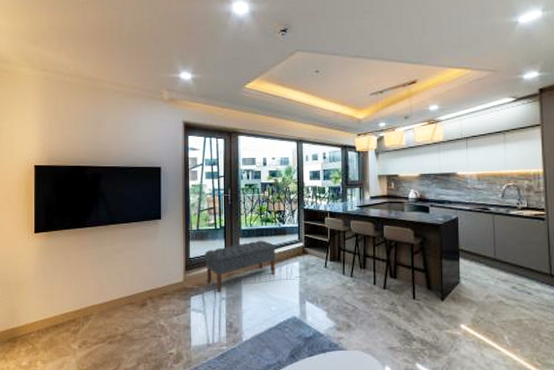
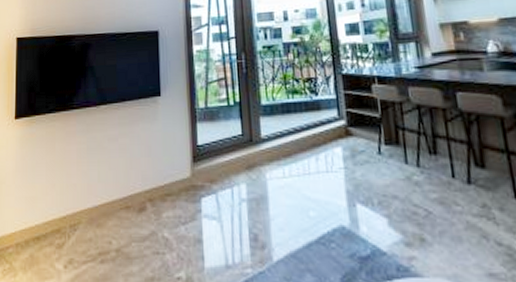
bench: present [205,240,276,292] -> none [217,118,311,191]

